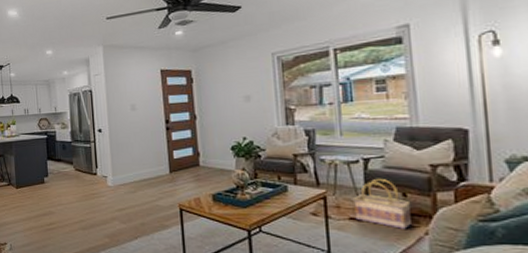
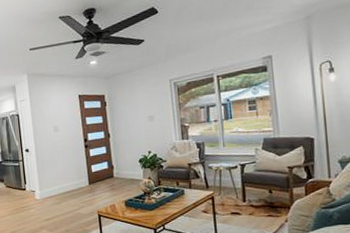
basket: present [354,178,411,229] -> none [234,179,276,219]

